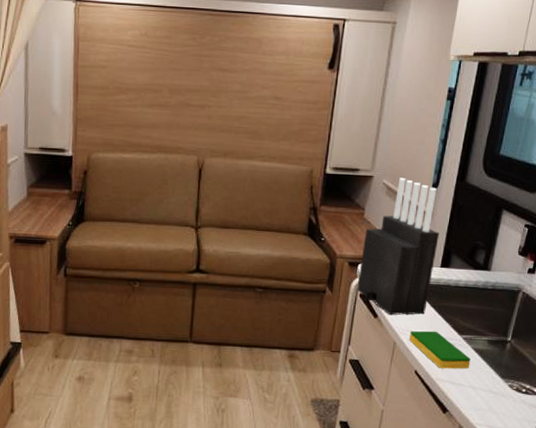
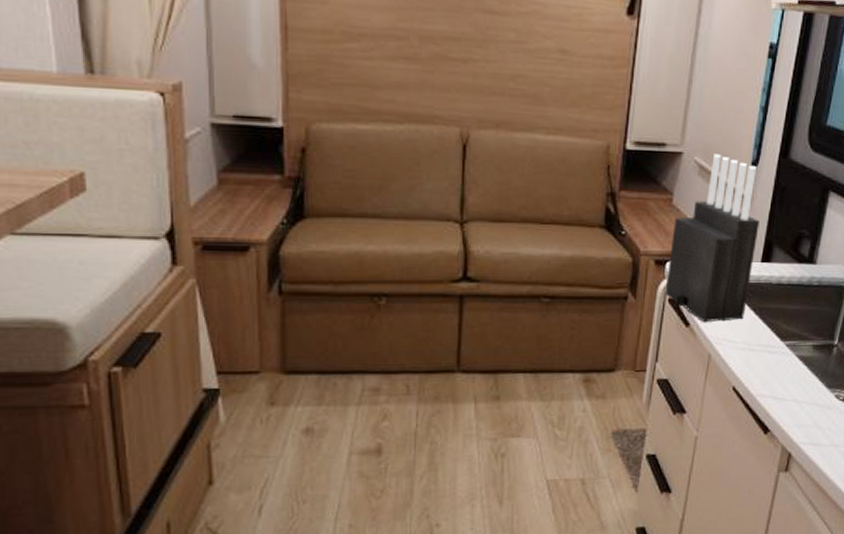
dish sponge: present [409,330,471,369] -> none [726,338,794,382]

